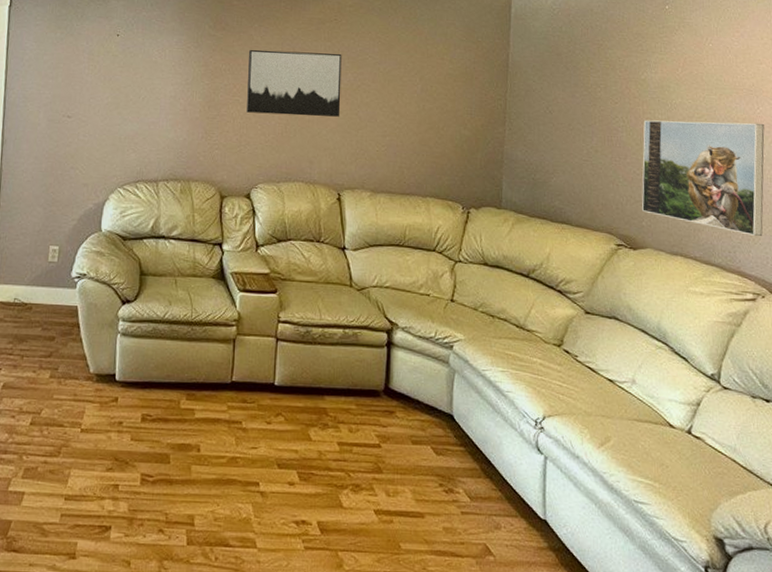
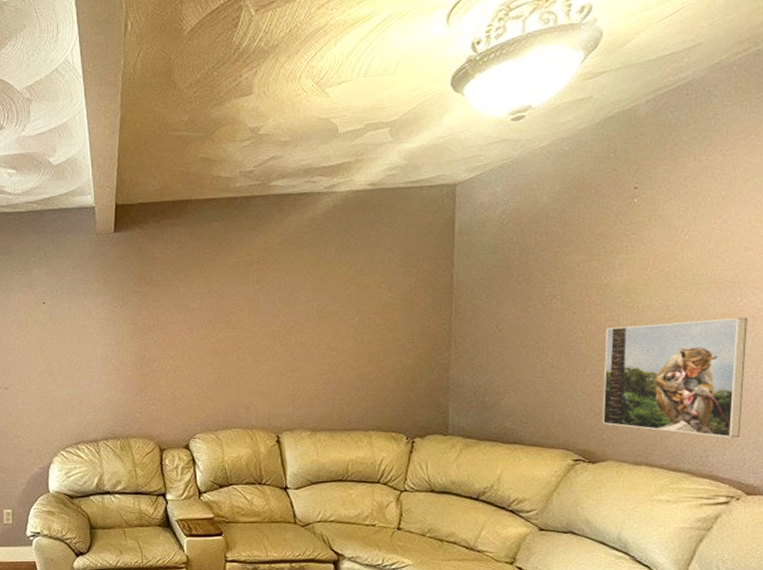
wall art: present [247,49,342,117] -> none [176,295,274,366]

